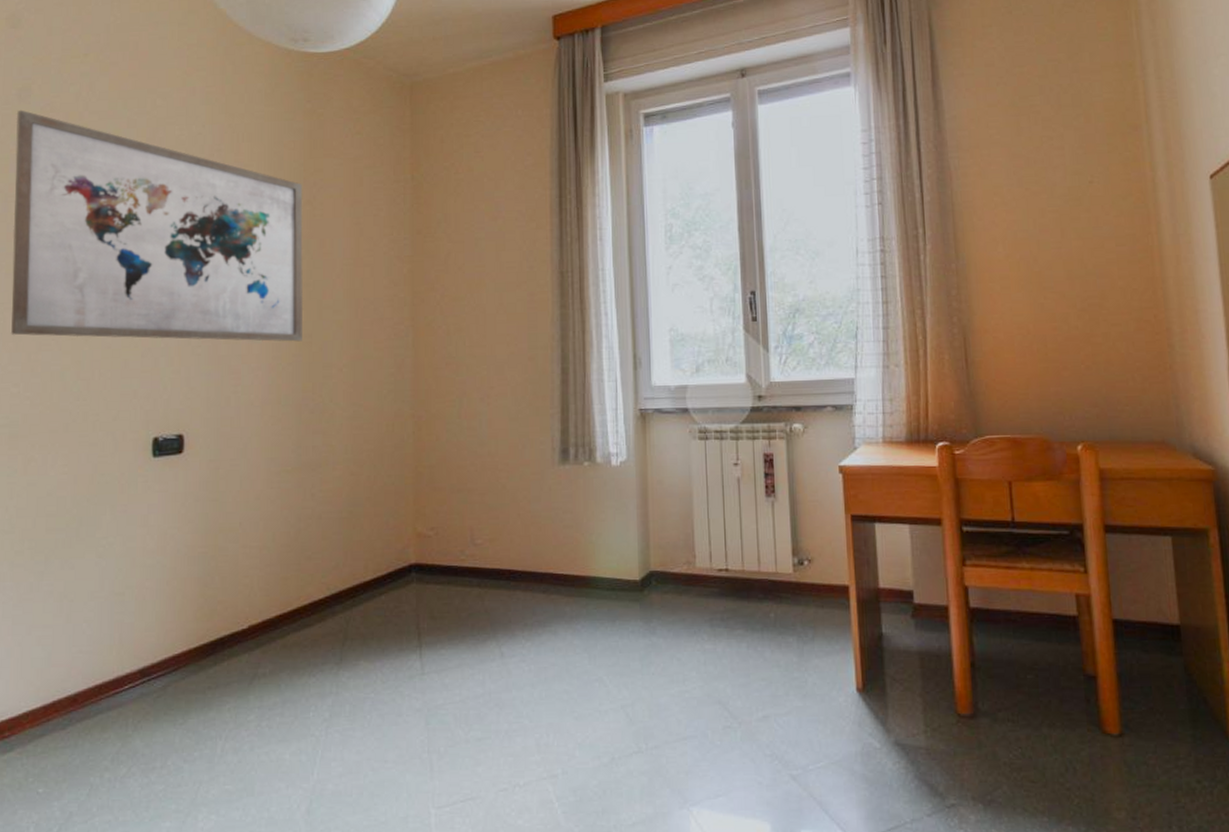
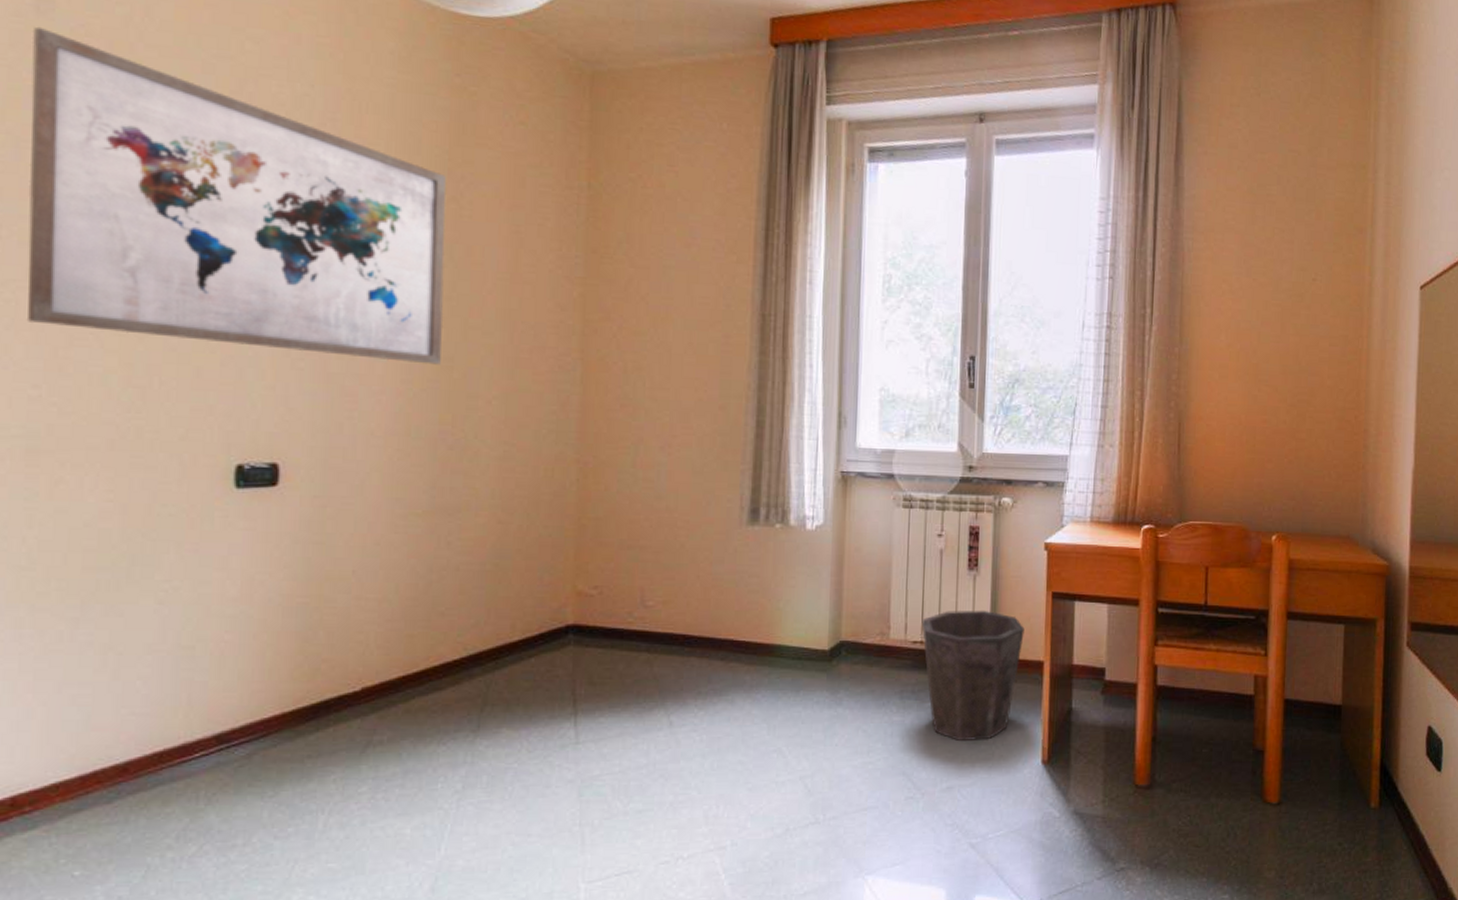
waste bin: none [725,535,827,668] -> present [921,610,1025,740]

